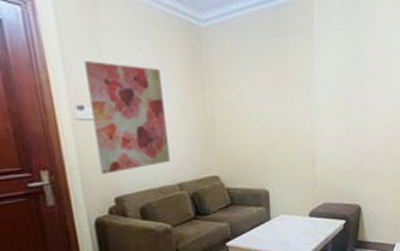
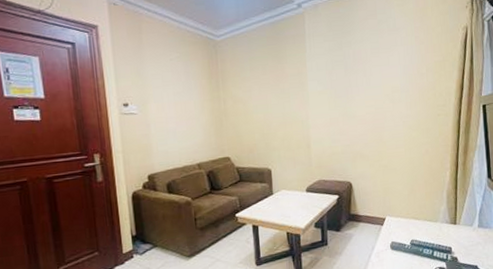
wall art: present [84,61,170,175] -> none [130,70,191,157]

